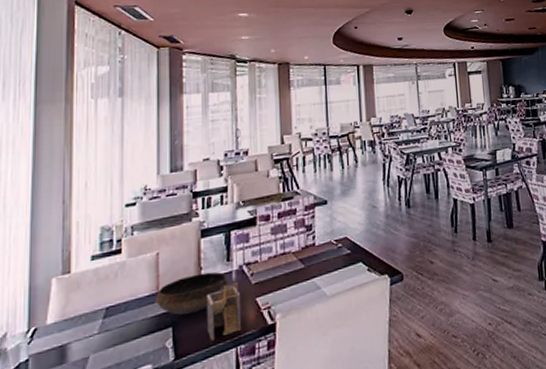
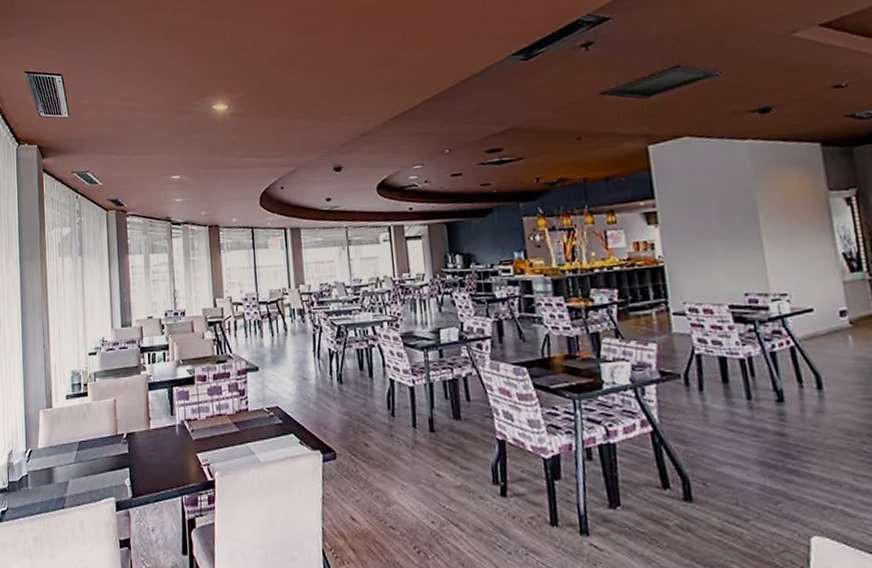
bowl: present [156,271,229,315] -> none [115,423,173,459]
napkin holder: present [207,283,242,342] -> none [155,436,186,487]

